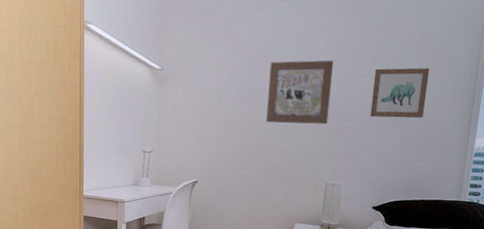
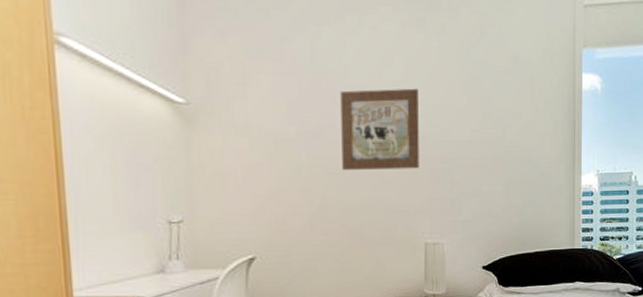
wall art: present [370,68,430,118] -> none [467,96,526,157]

